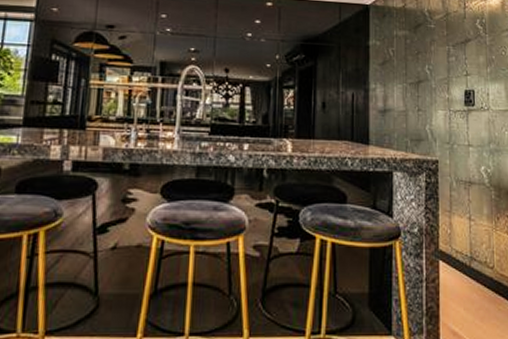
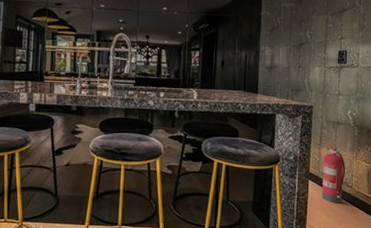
fire extinguisher: none [456,211,485,292] -> present [321,144,346,203]

